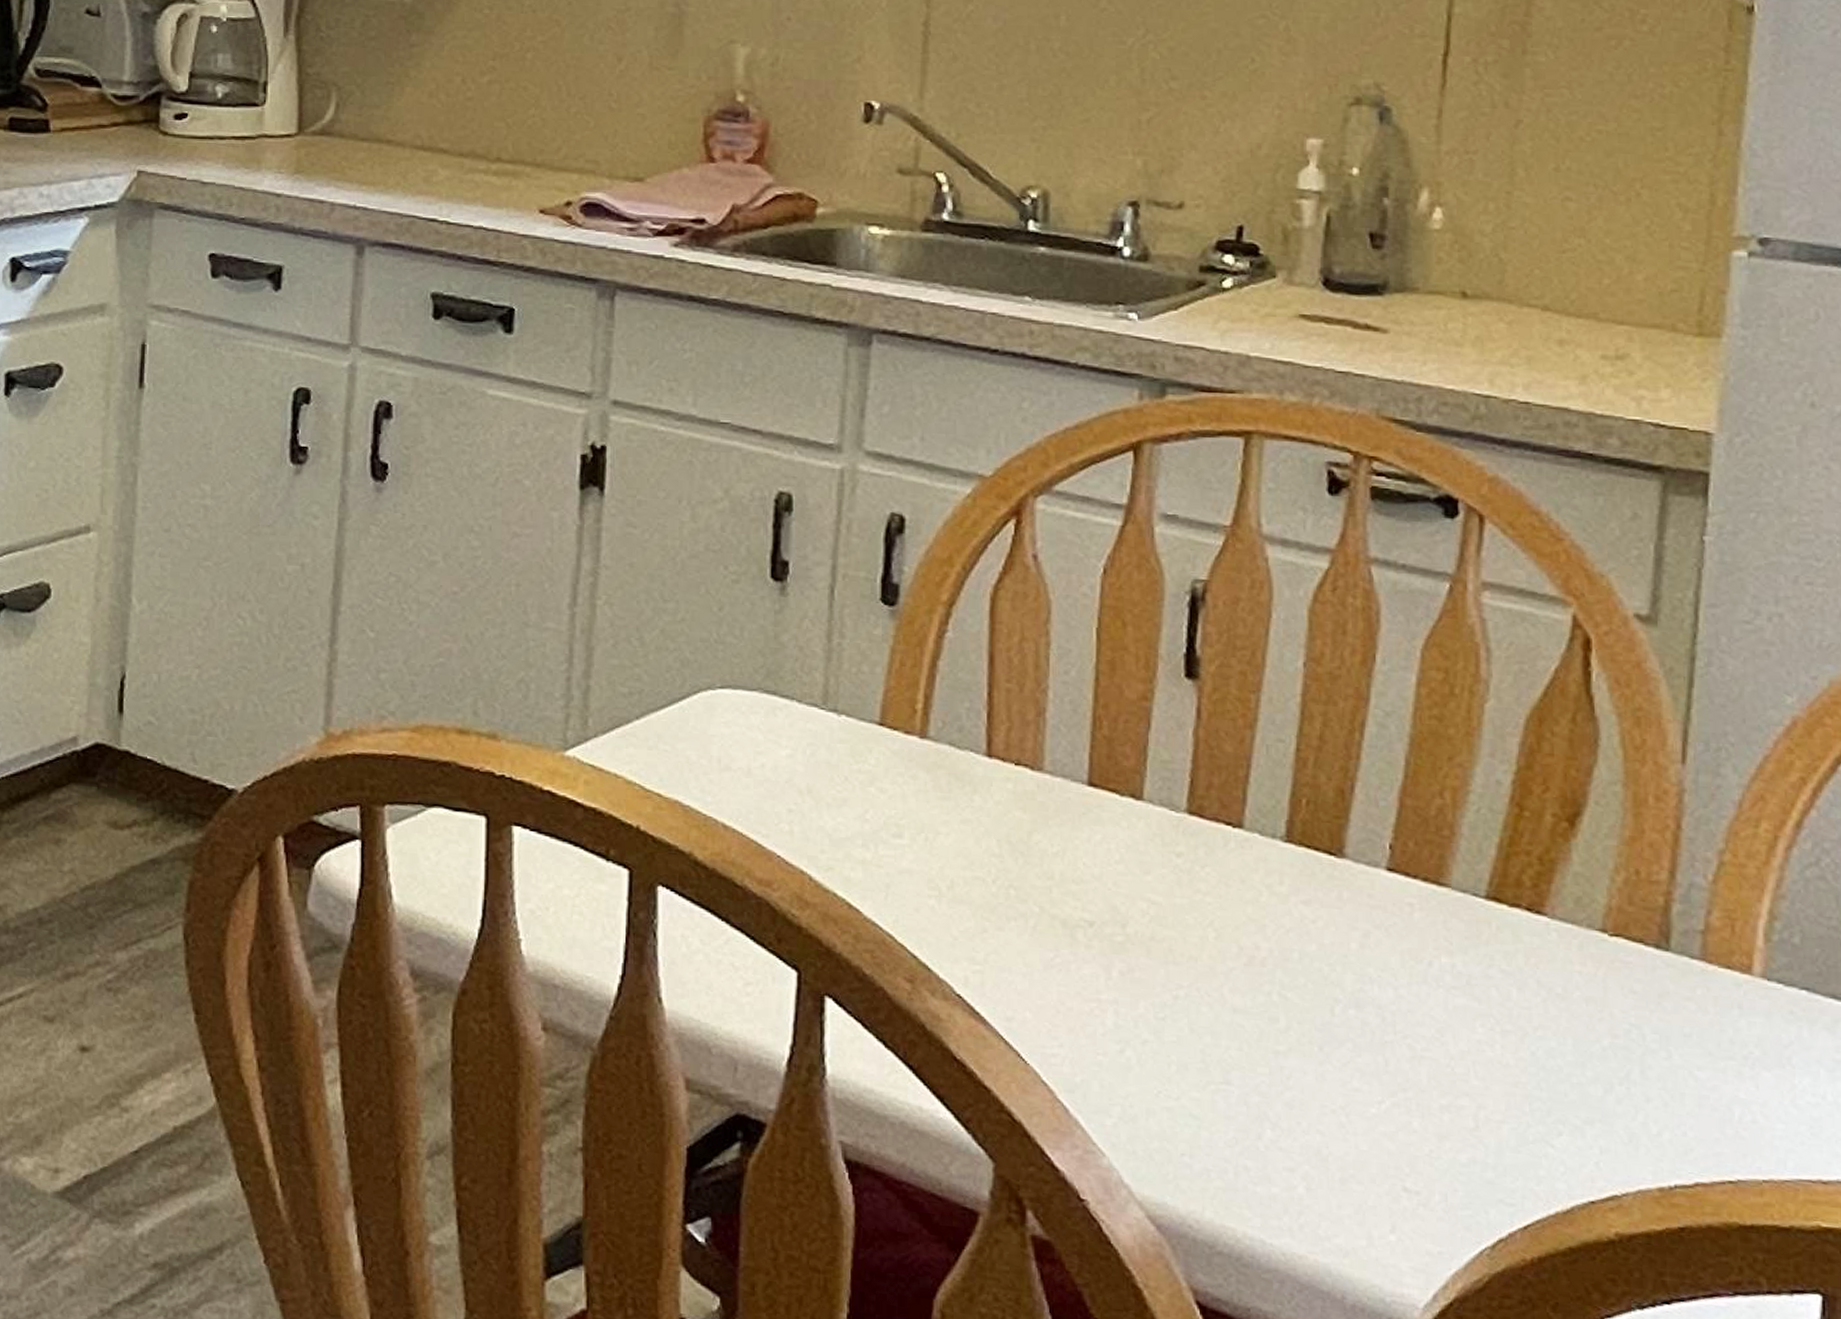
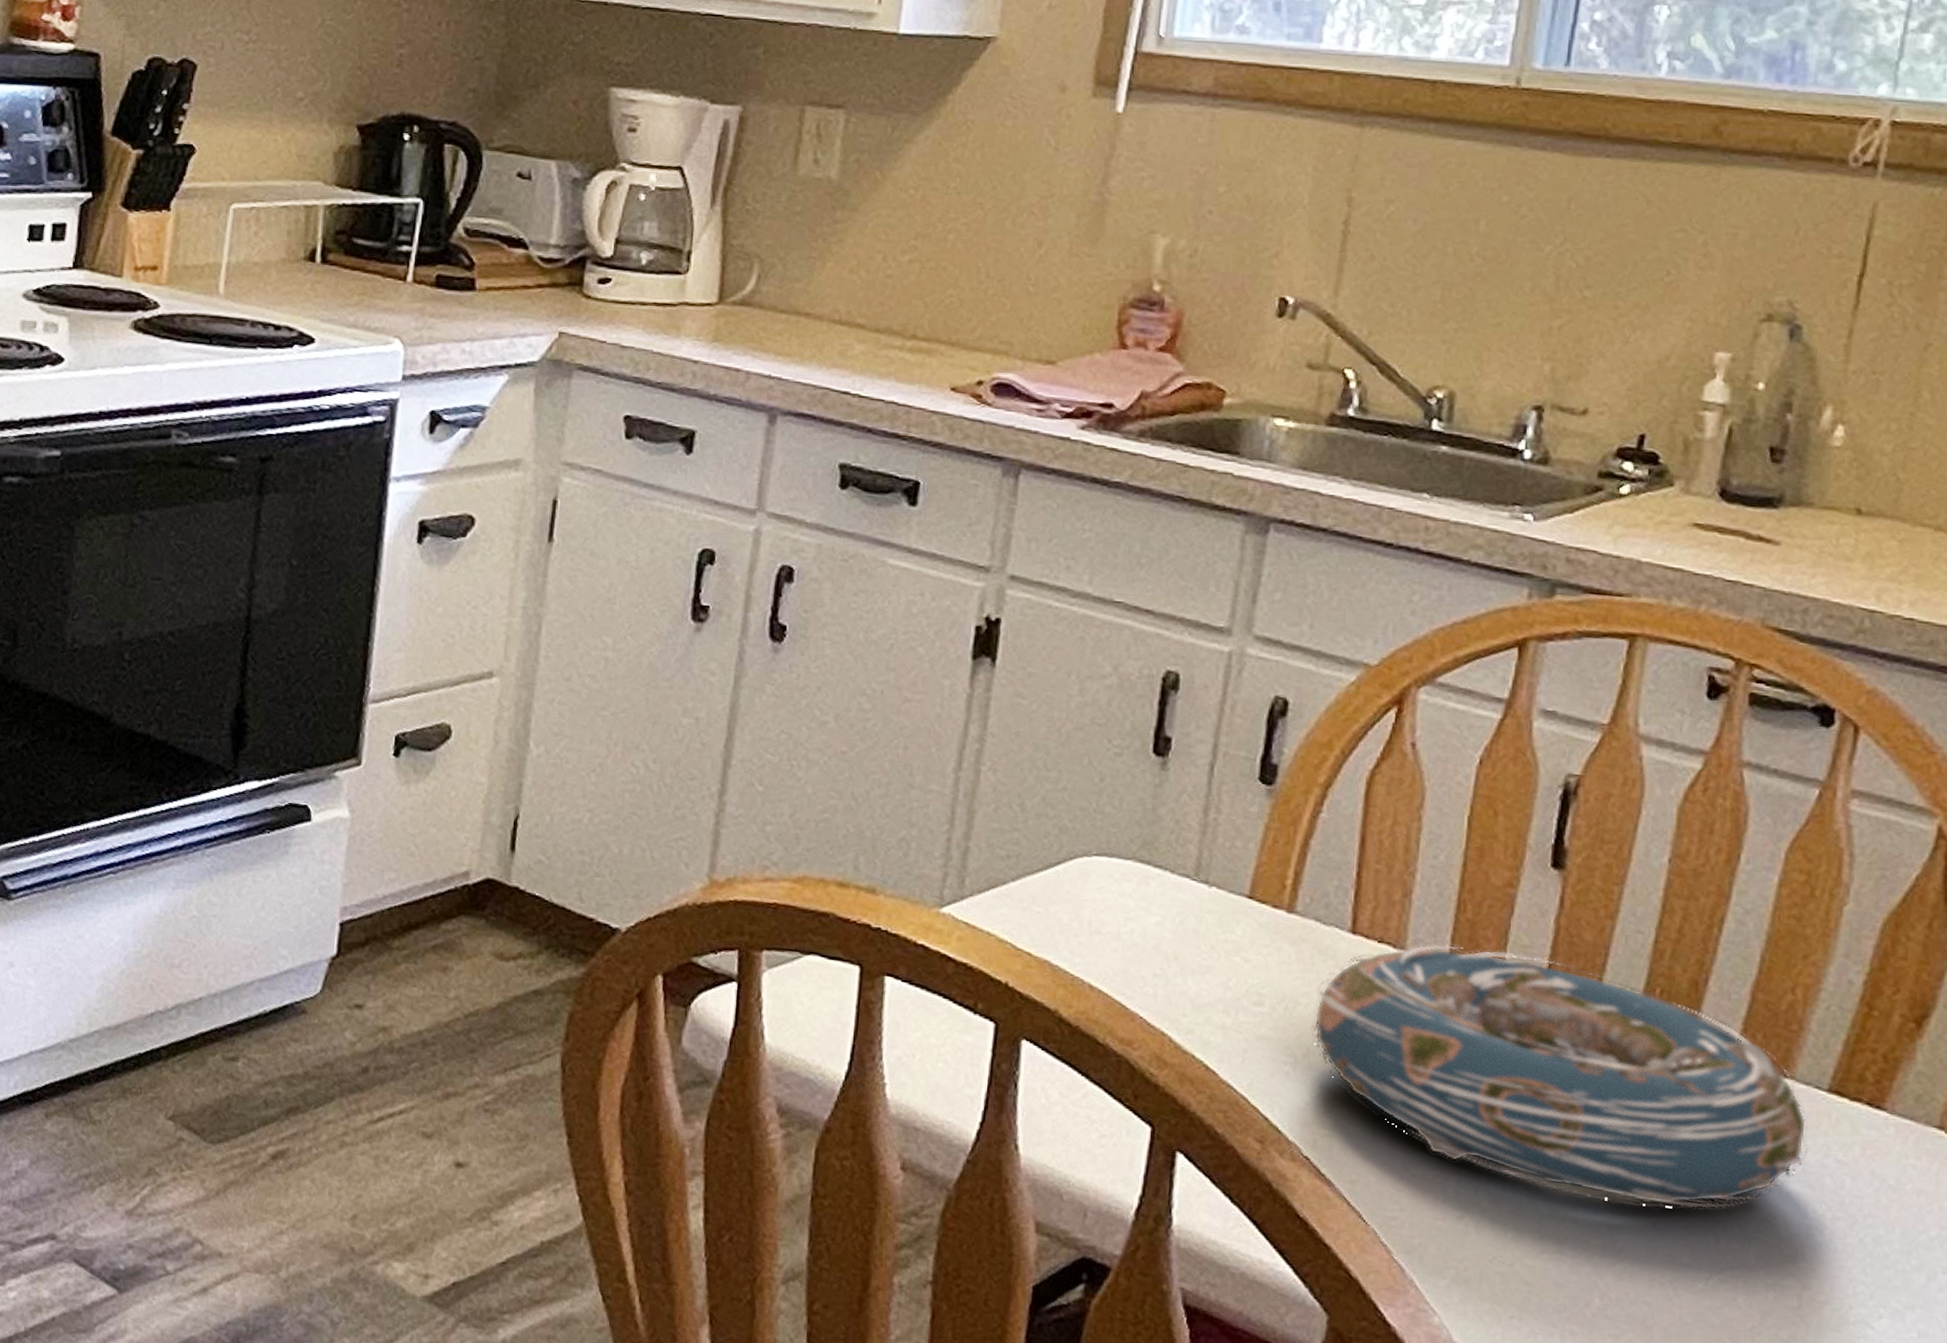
decorative bowl: none [953,764,1471,1030] -> present [1311,944,1809,1209]

